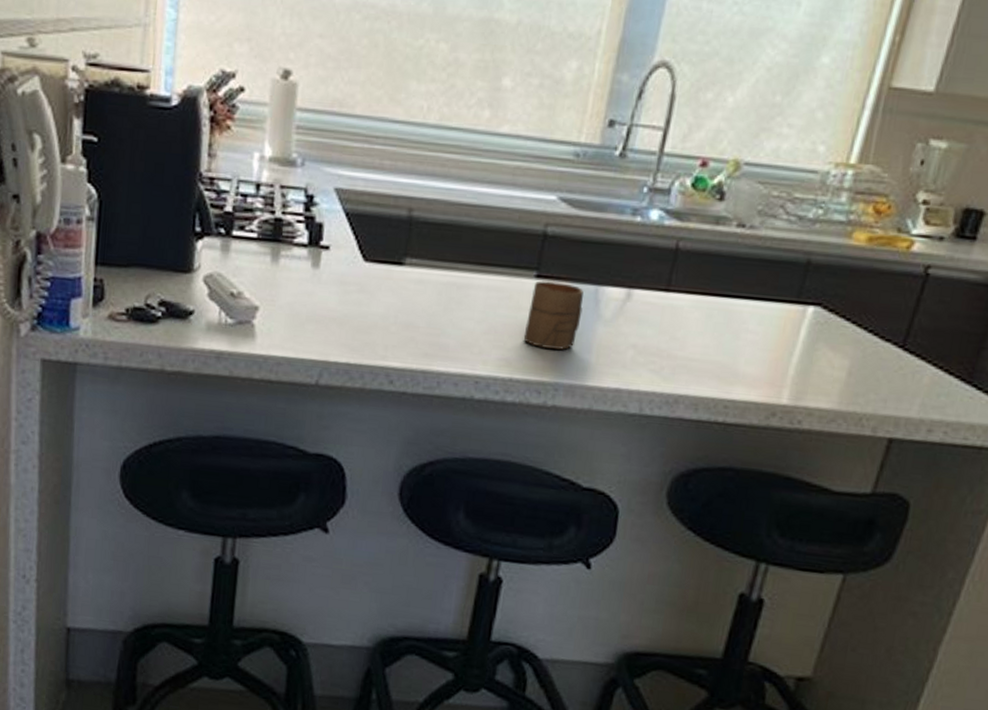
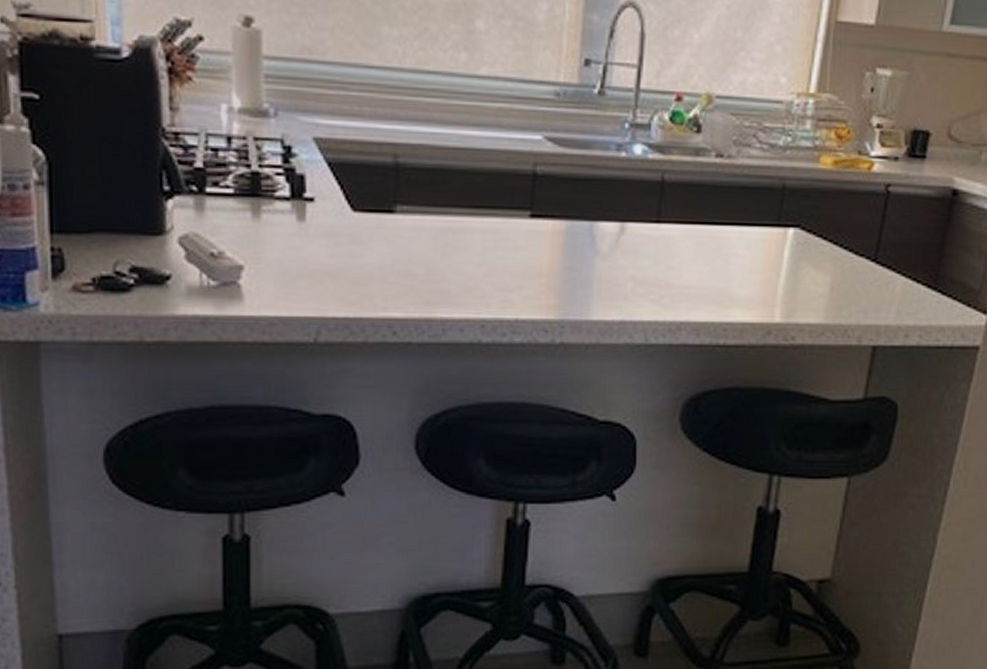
cup: present [523,280,584,350] -> none [524,220,580,288]

